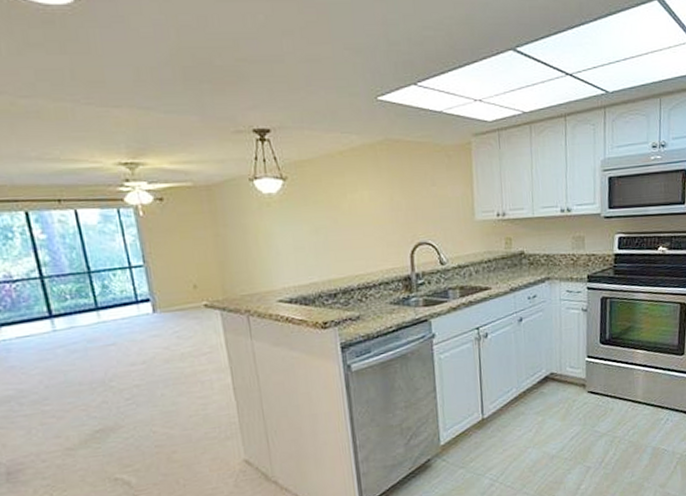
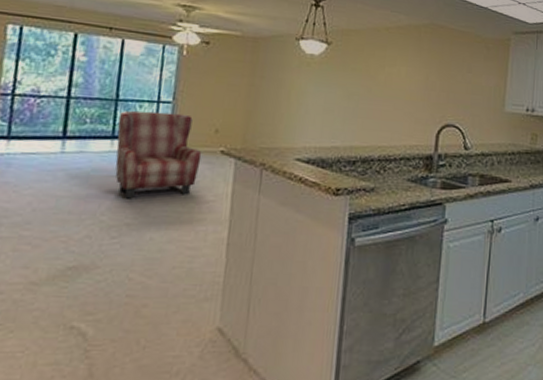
armchair: none [95,275,189,363] -> present [115,110,202,199]

